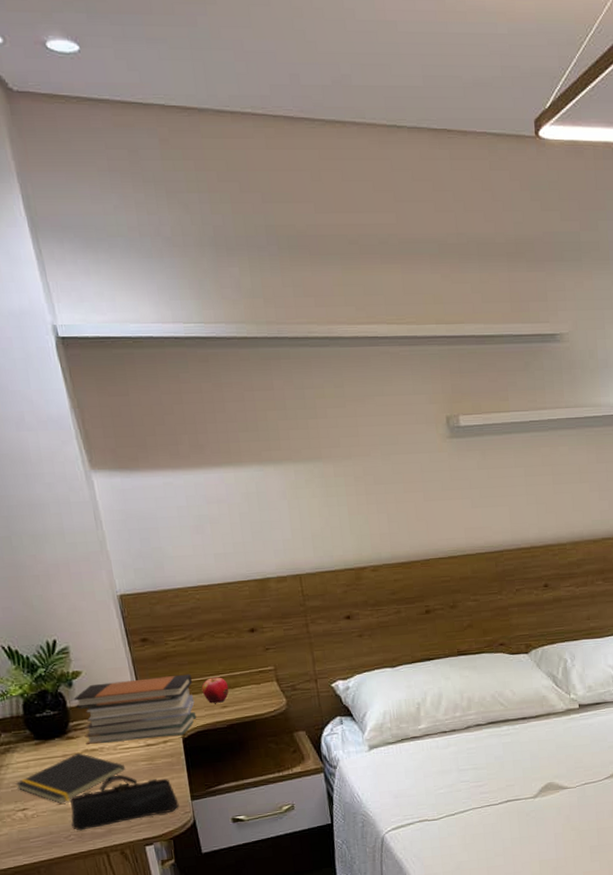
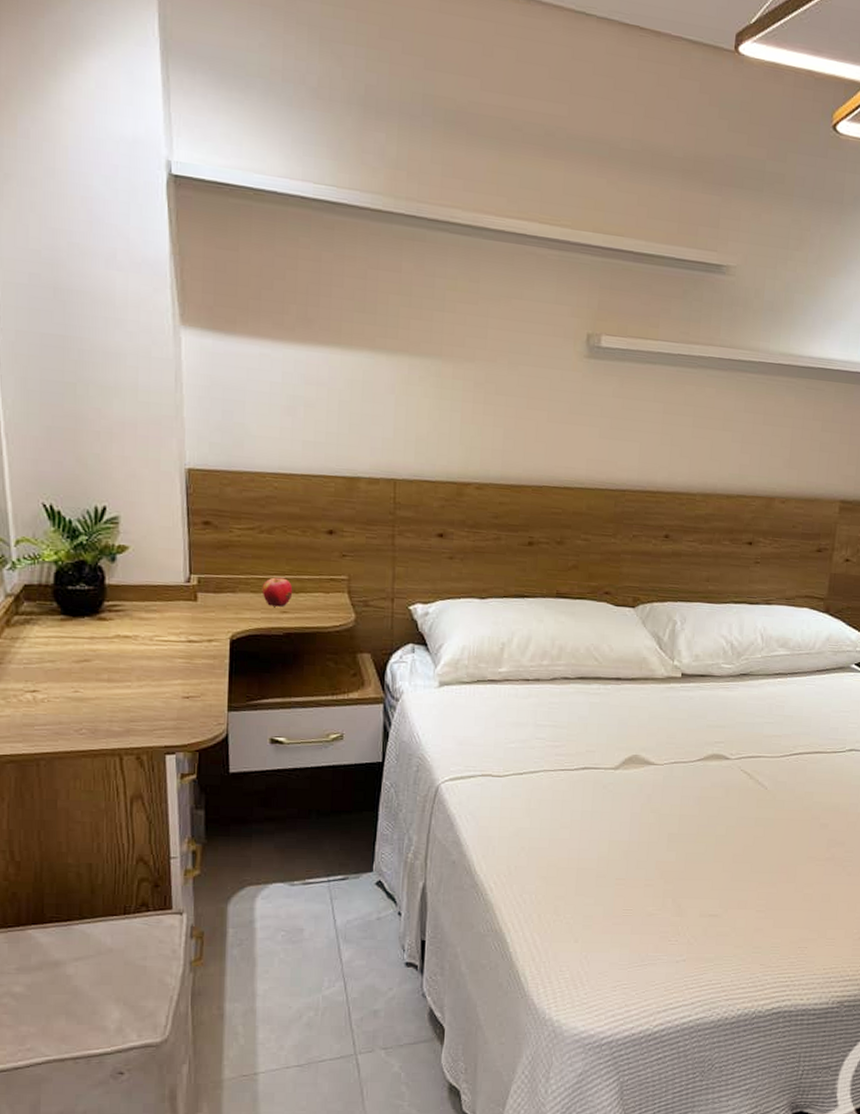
notepad: present [15,752,126,804] -> none [29,636,159,691]
pencil case: present [70,774,179,831] -> none [86,669,213,726]
book stack: present [73,673,197,744] -> none [114,563,252,636]

